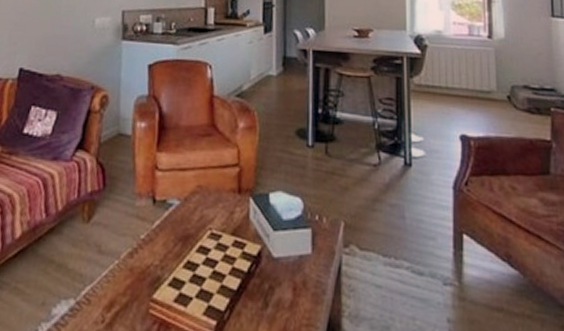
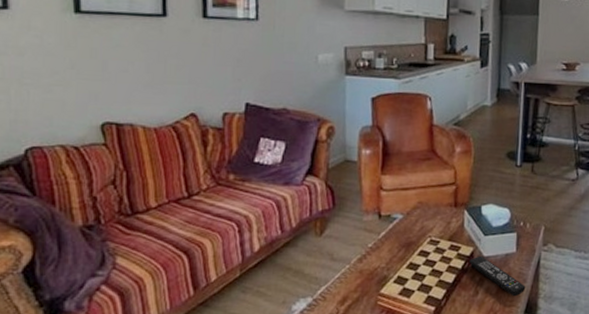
remote control: none [256,256,326,313] -> present [469,255,526,297]

